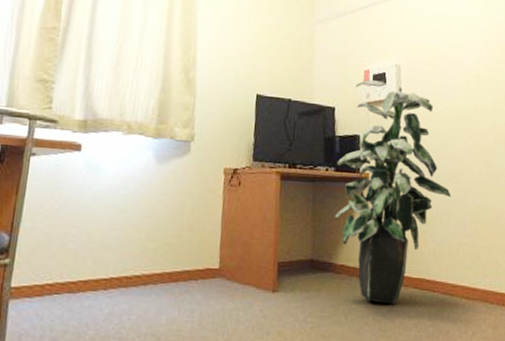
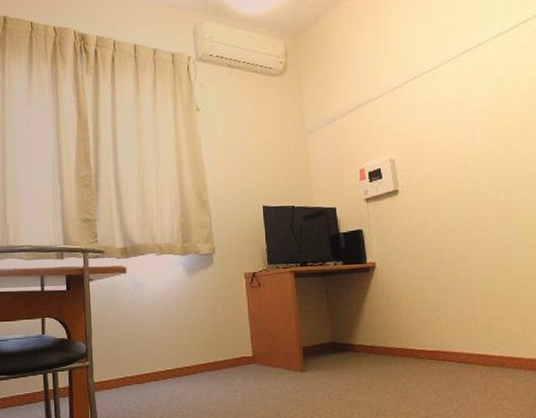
indoor plant: present [334,80,451,304] -> none [344,177,458,375]

